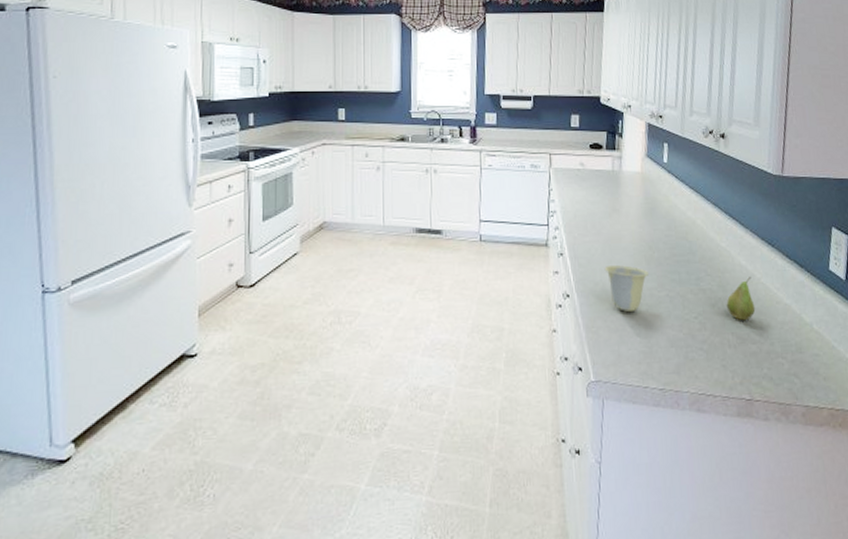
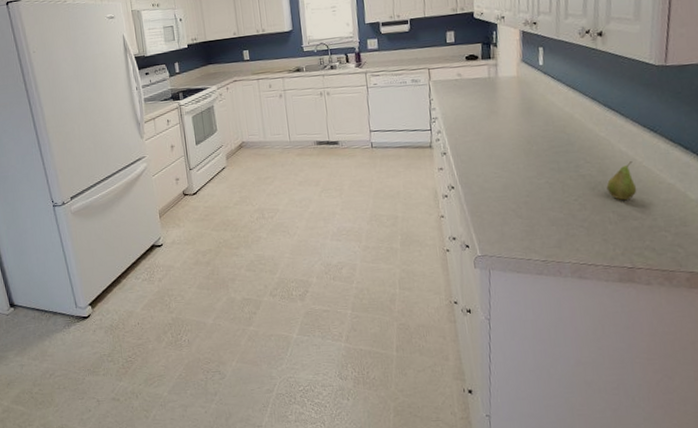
cup: present [604,264,649,312] -> none [485,159,528,198]

